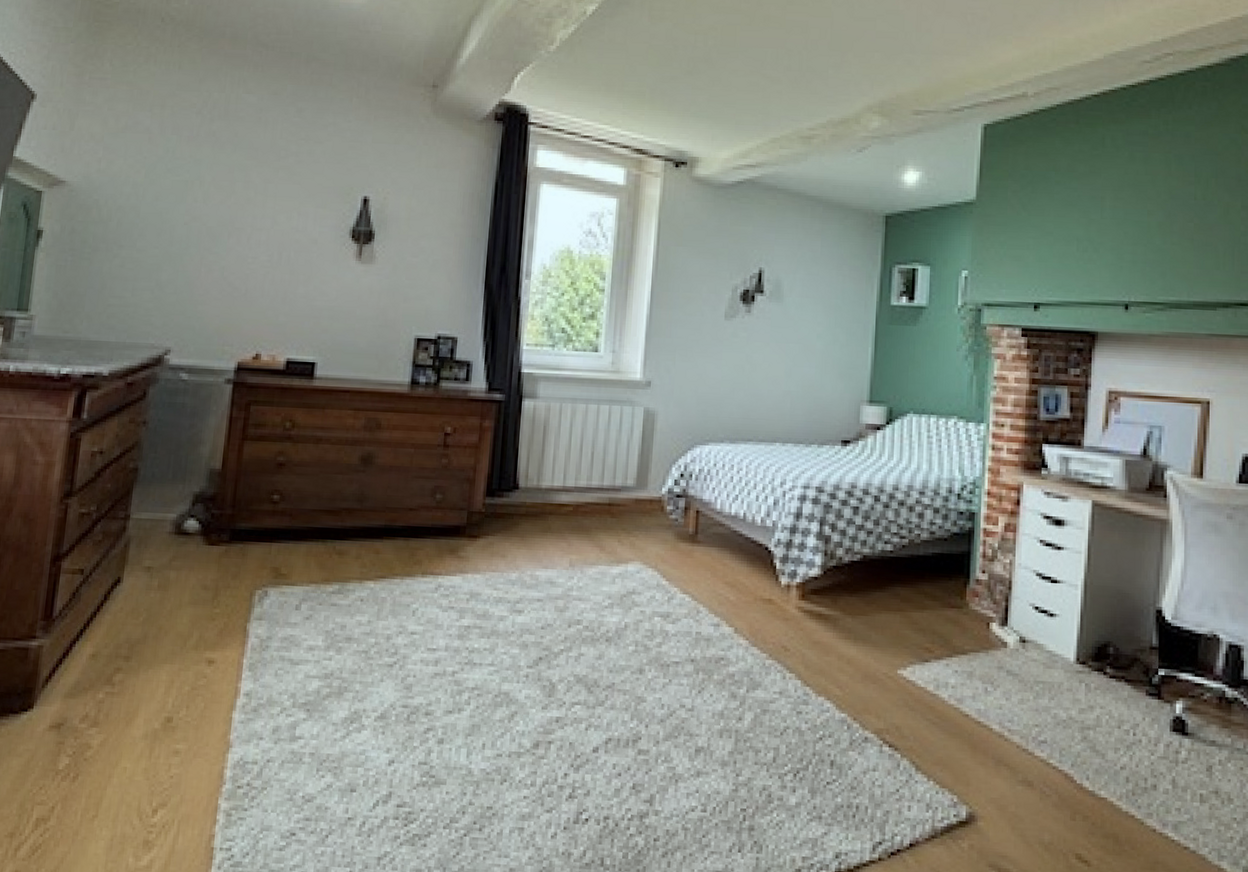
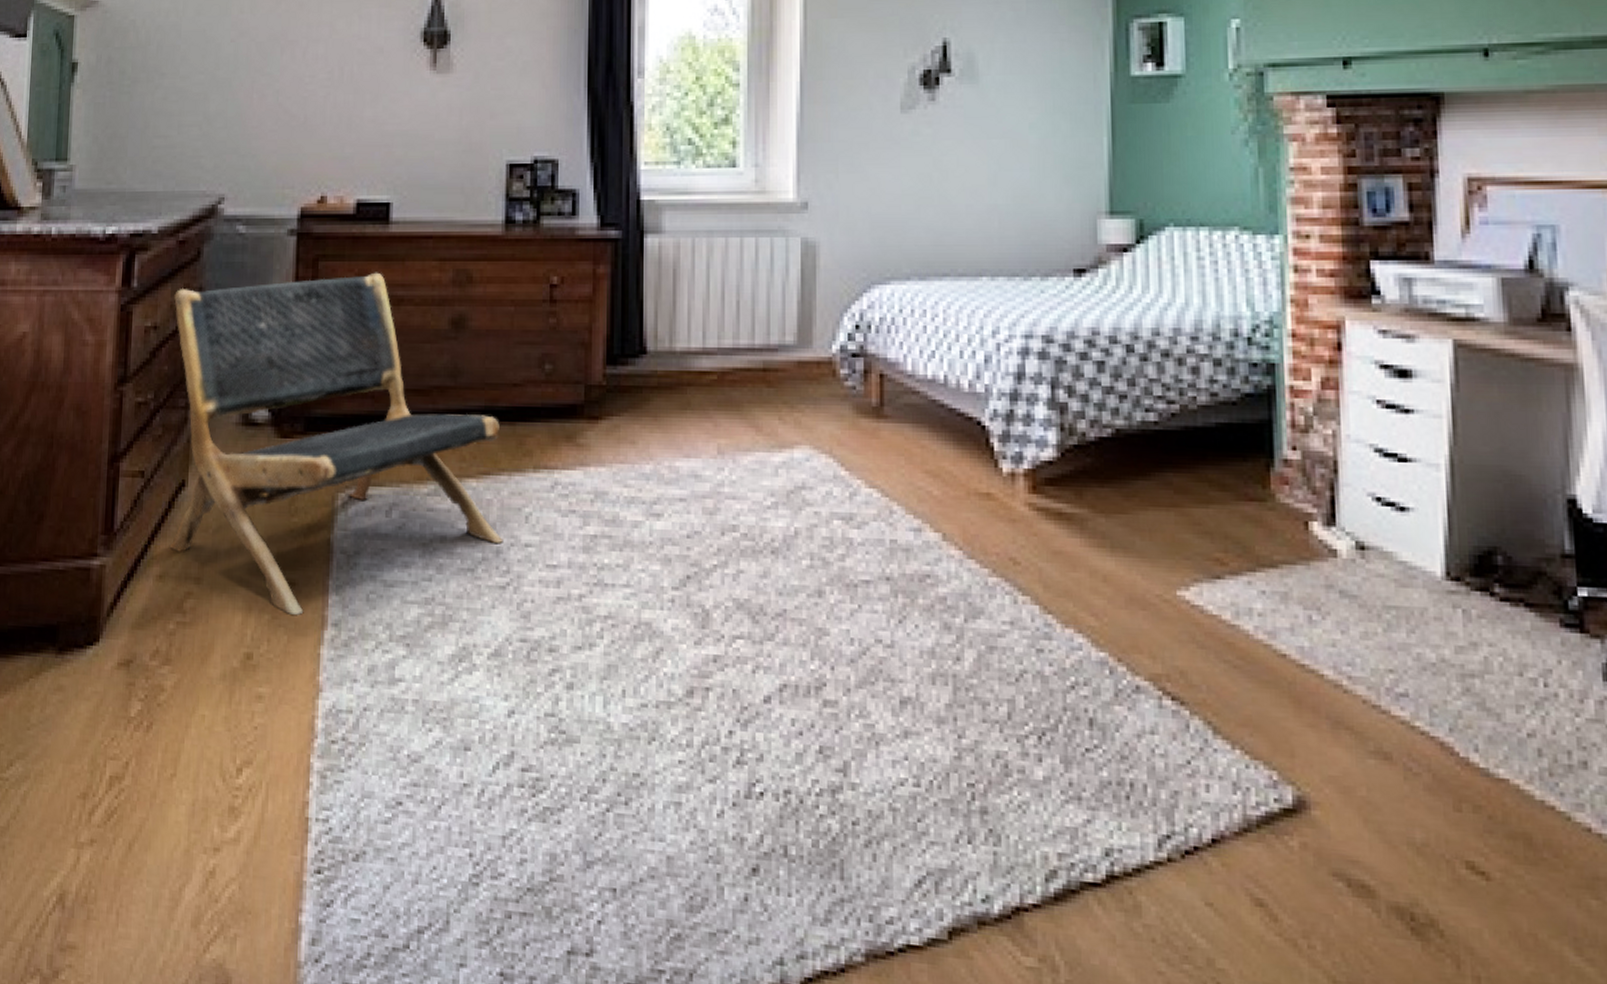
lounge chair: none [103,416,397,687] -> present [169,272,503,615]

